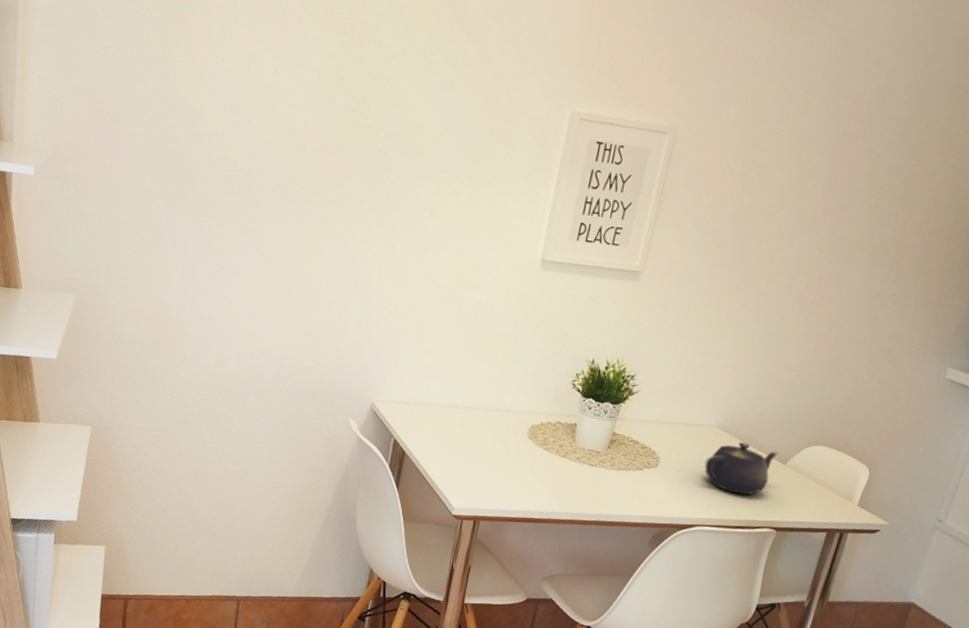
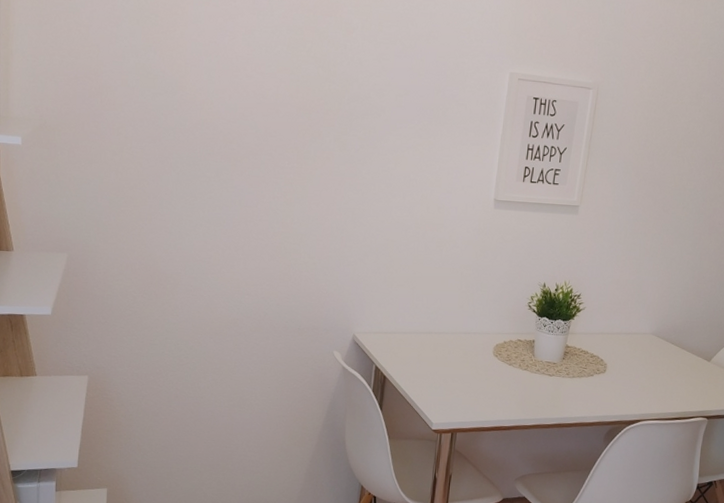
teapot: present [704,442,779,496] -> none [644,345,704,391]

